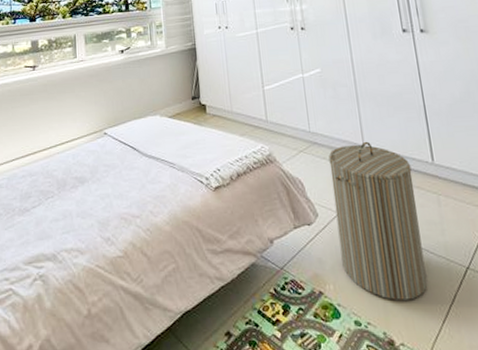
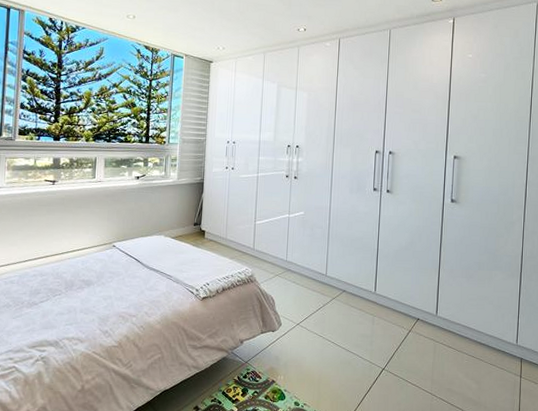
laundry hamper: present [328,141,428,300] -> none [293,272,358,389]

